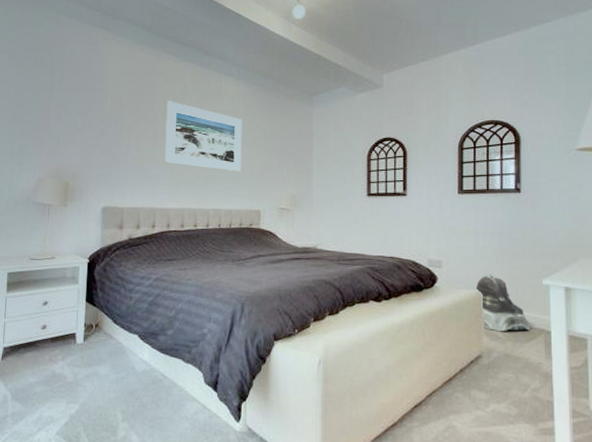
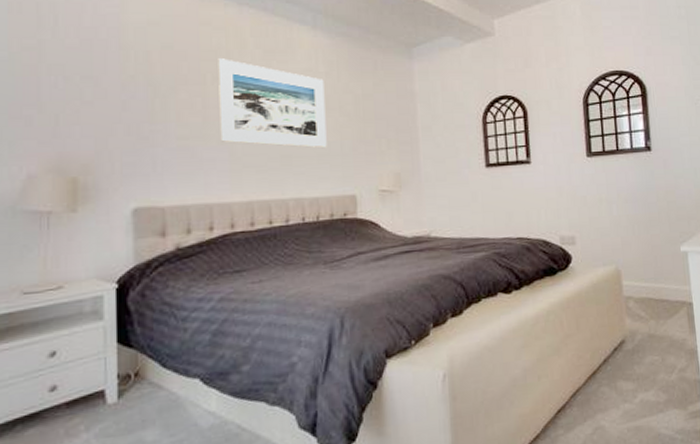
backpack: present [475,274,531,332] -> none [613,246,673,311]

